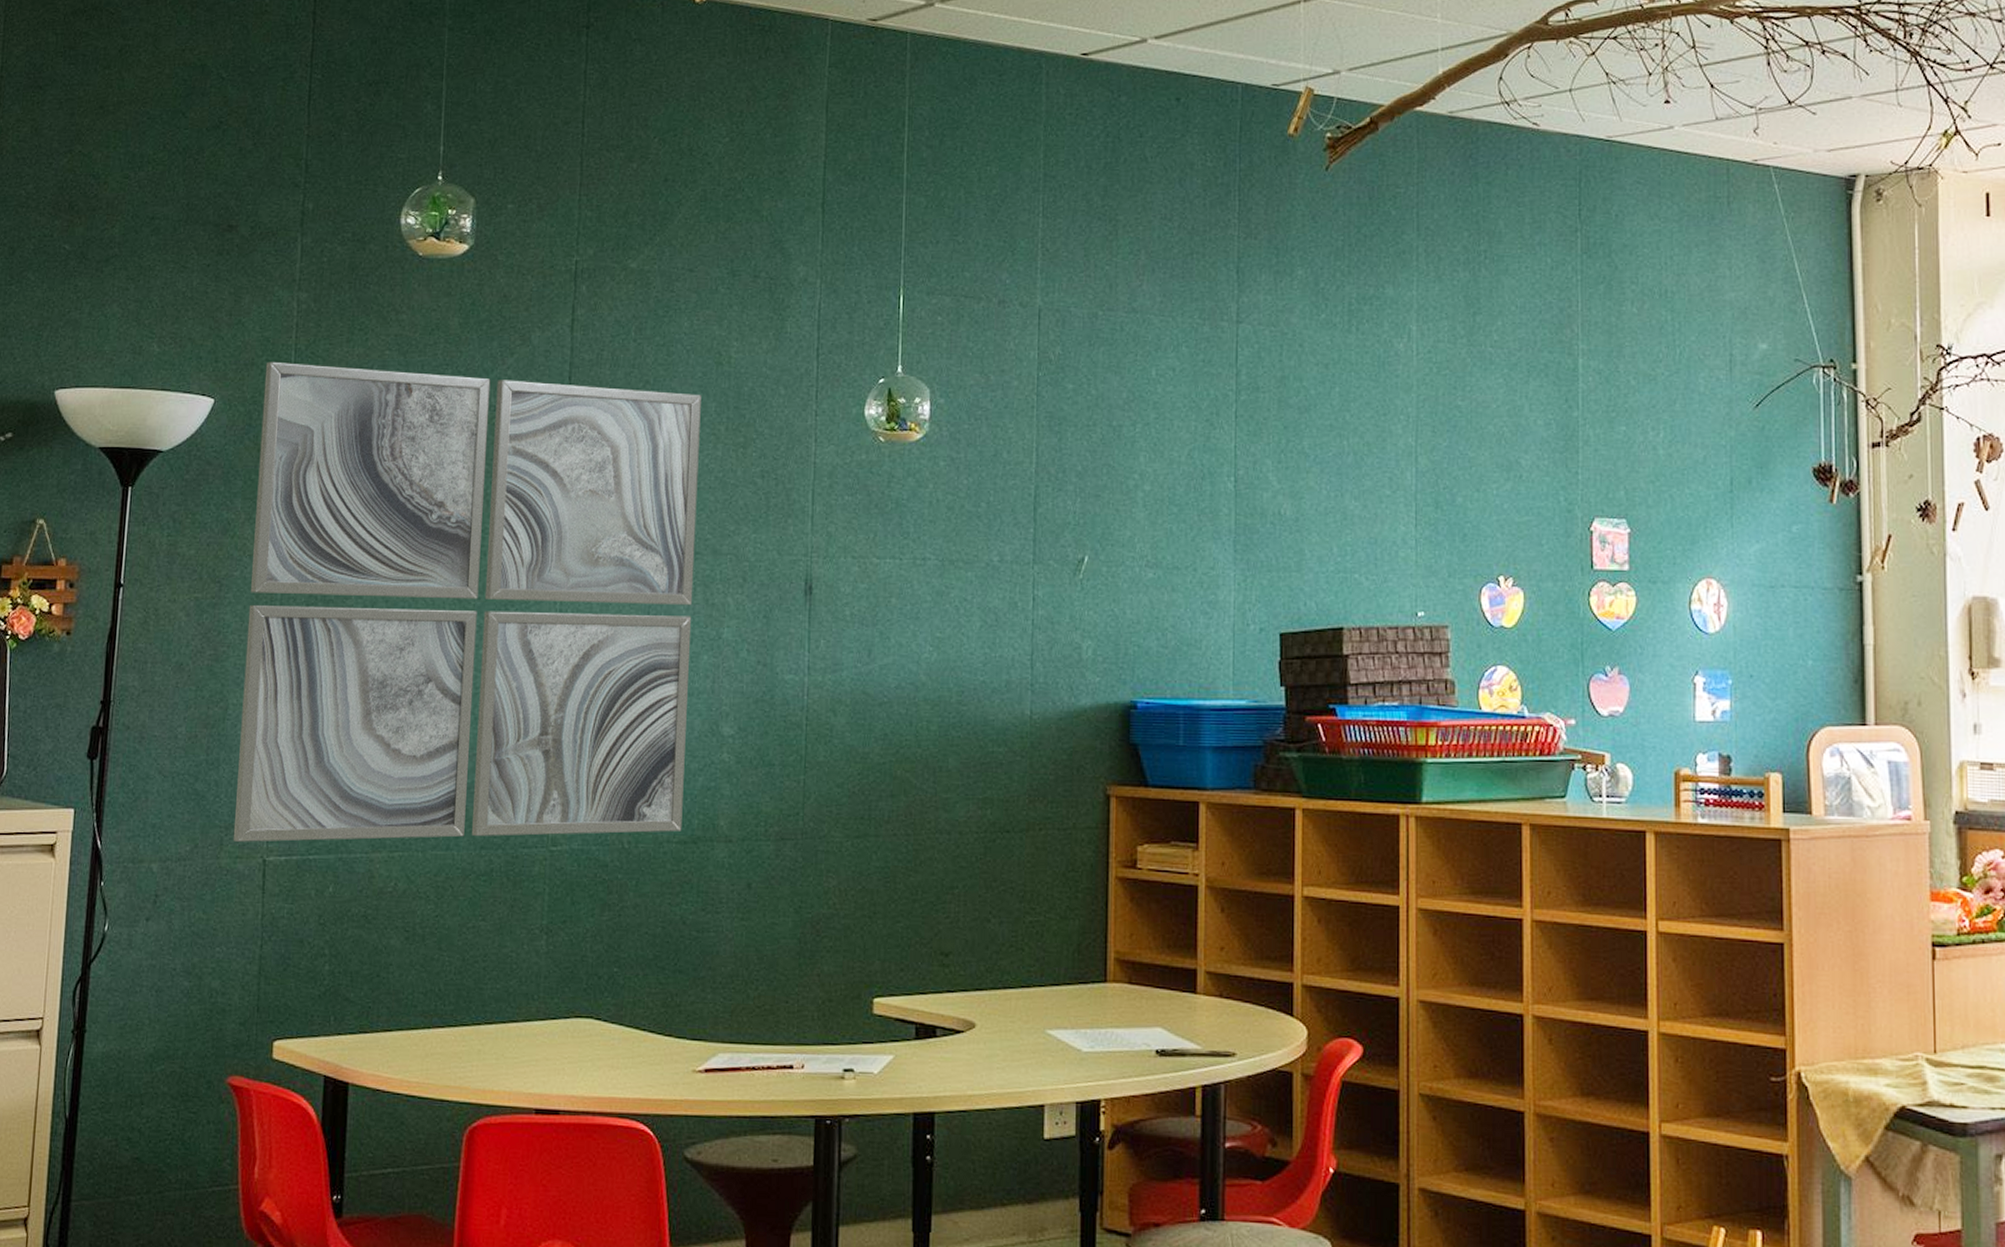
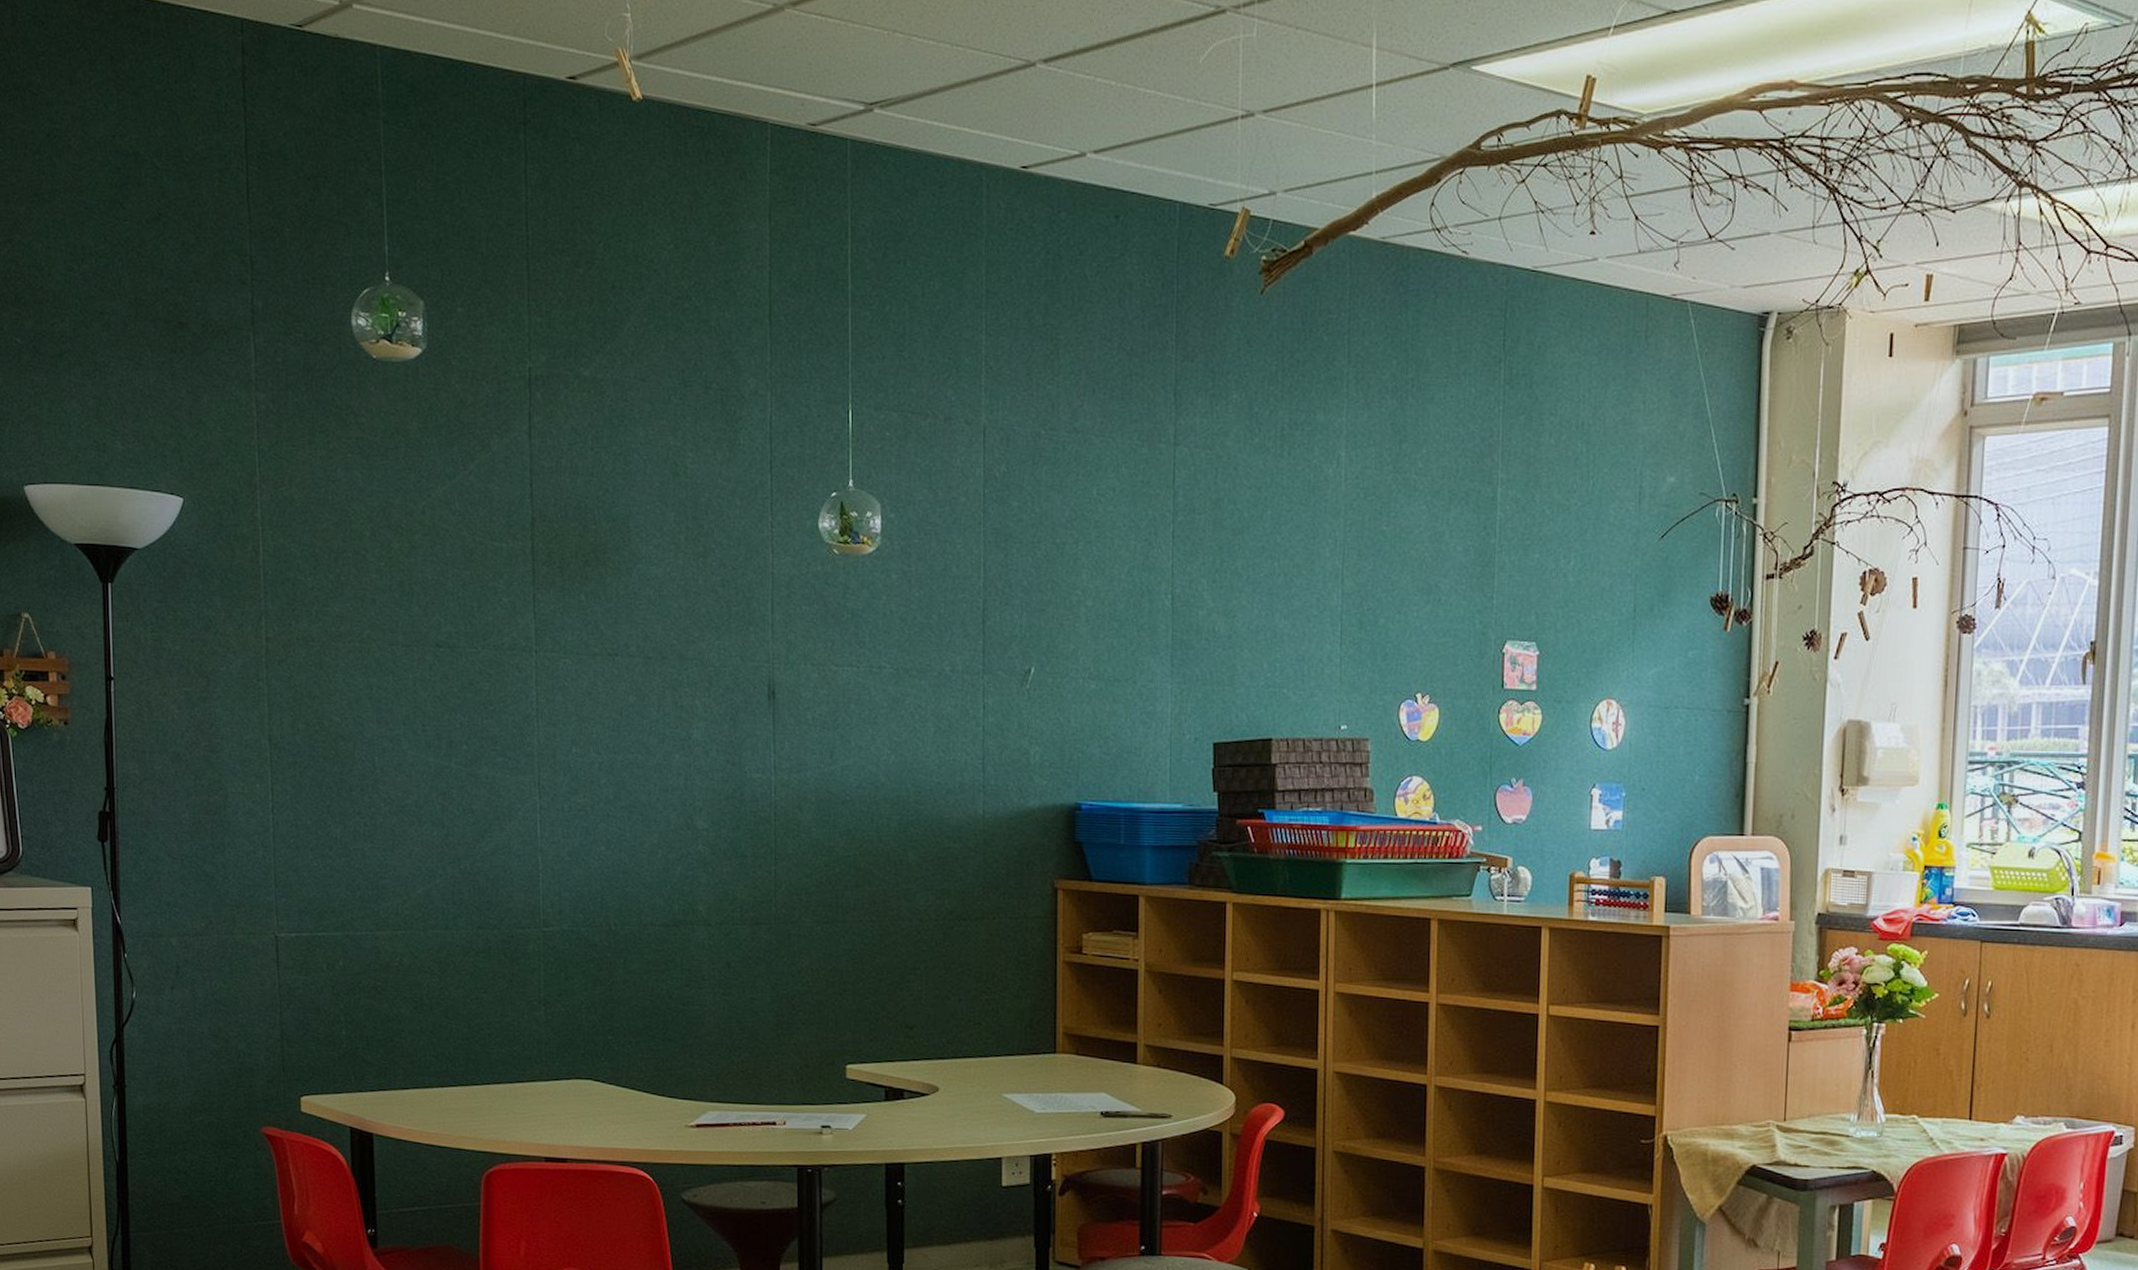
wall art: present [233,361,701,842] -> none [230,462,664,920]

